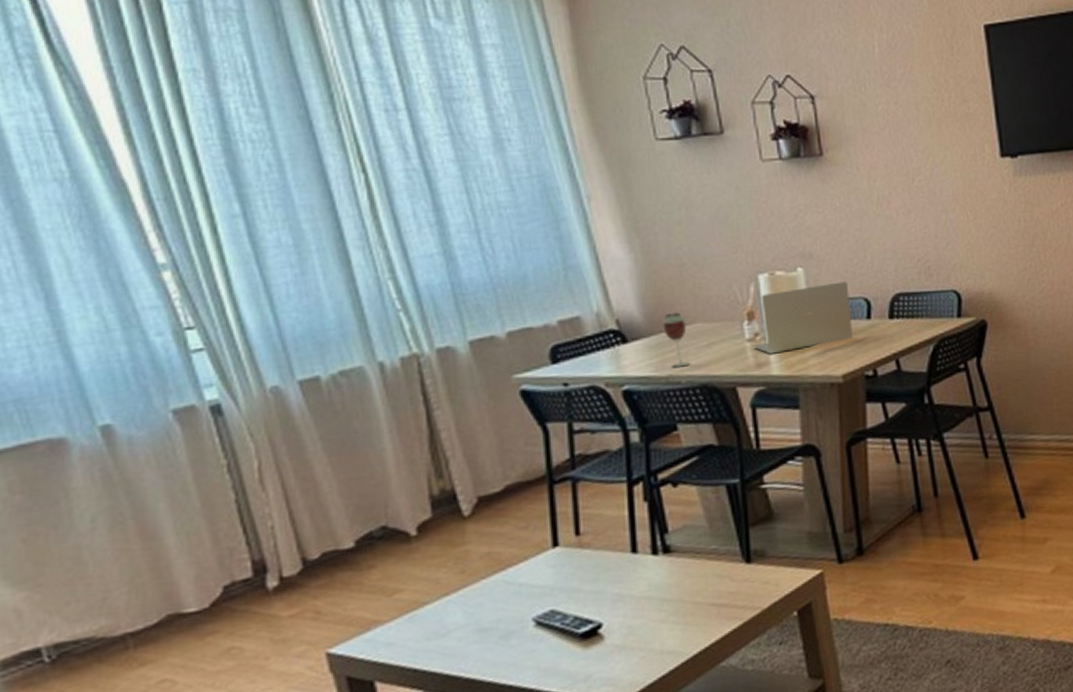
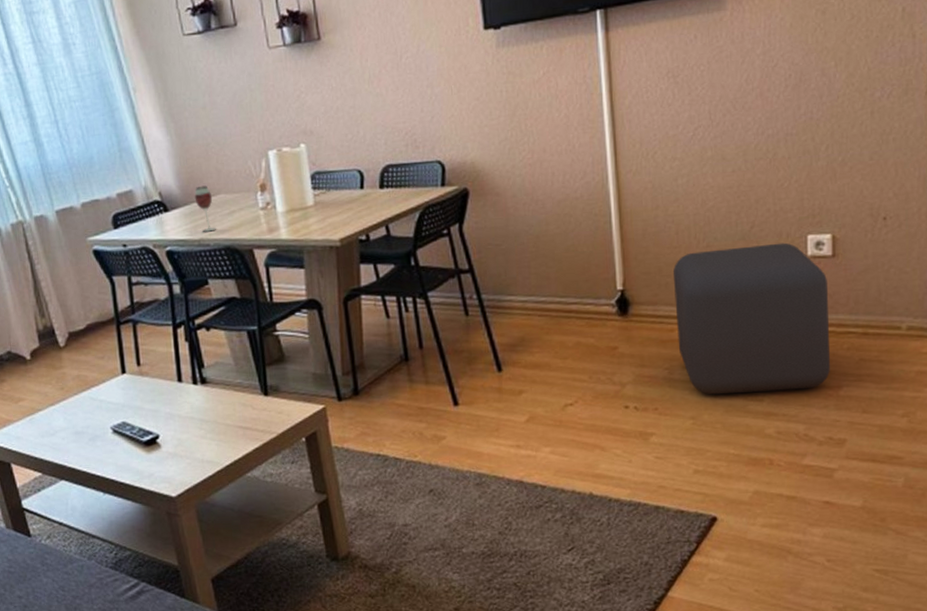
laptop: present [753,282,853,354] -> none [266,155,348,221]

